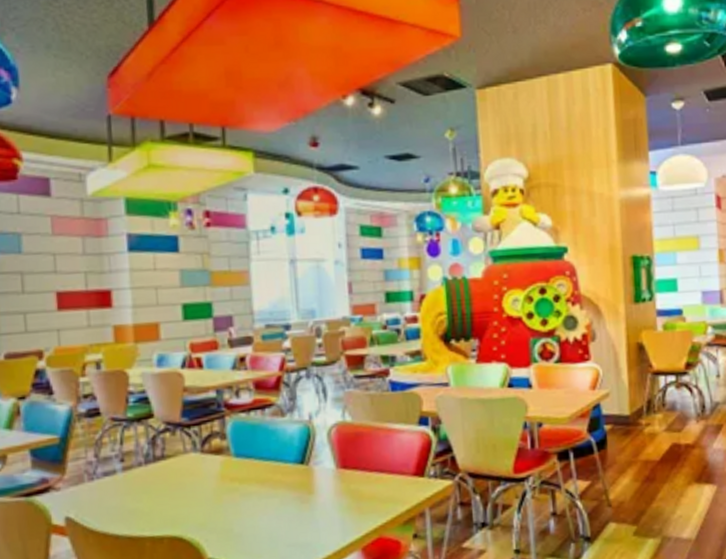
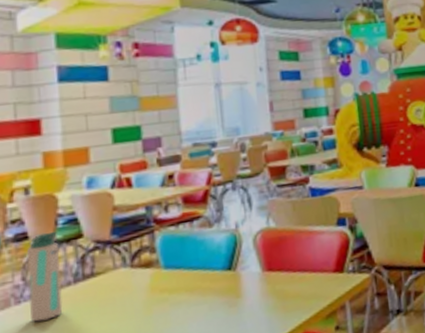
water bottle: none [99,409,134,501] -> present [27,231,63,322]

